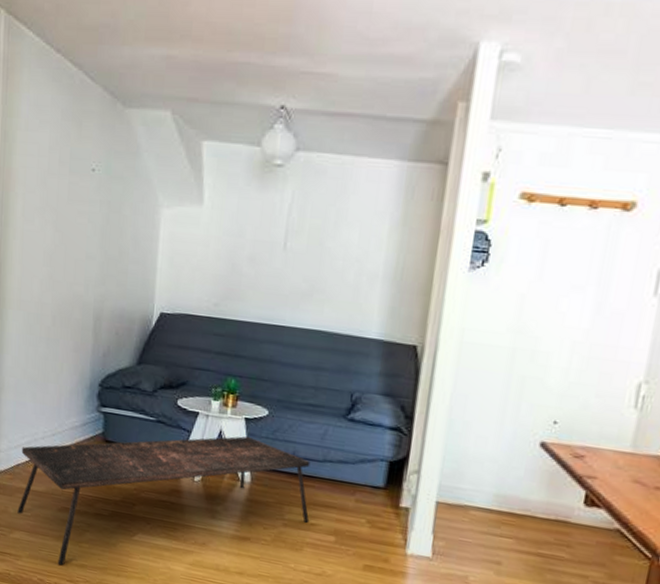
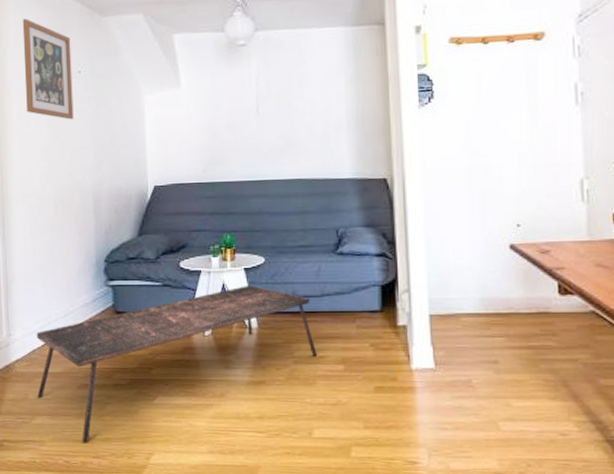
wall art: none [32,97,88,224] -> present [22,18,74,120]

